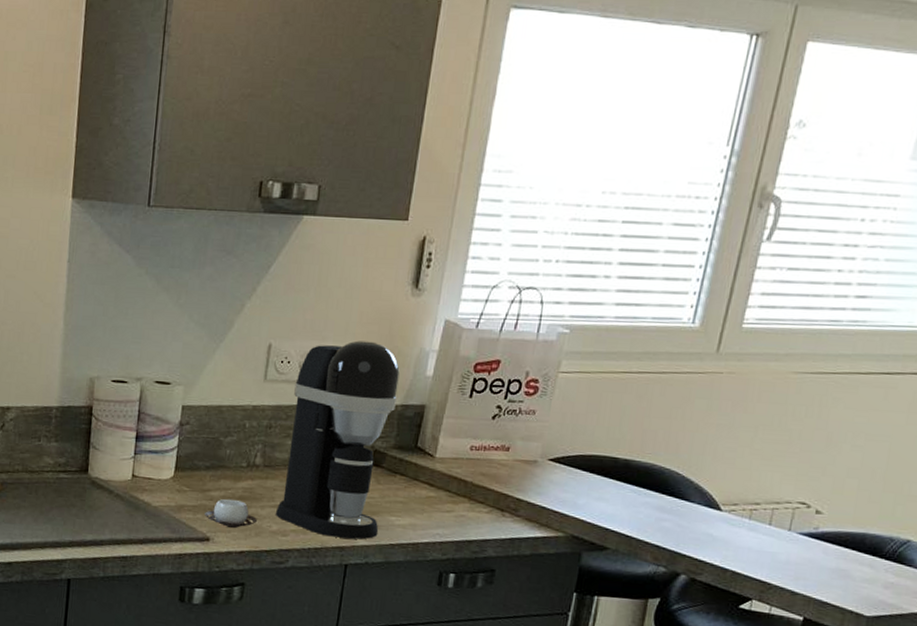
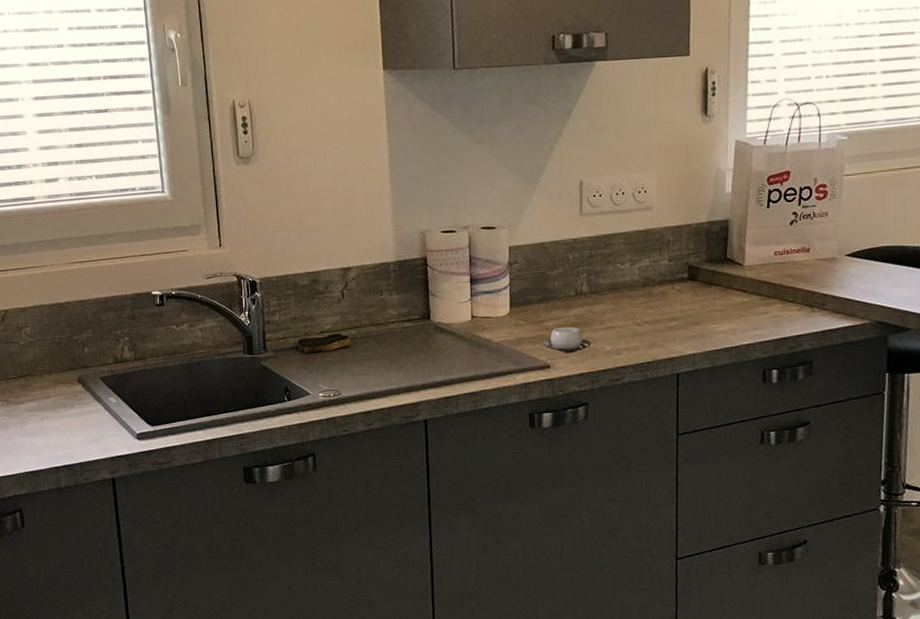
coffee maker: present [276,340,400,540] -> none [608,168,703,350]

